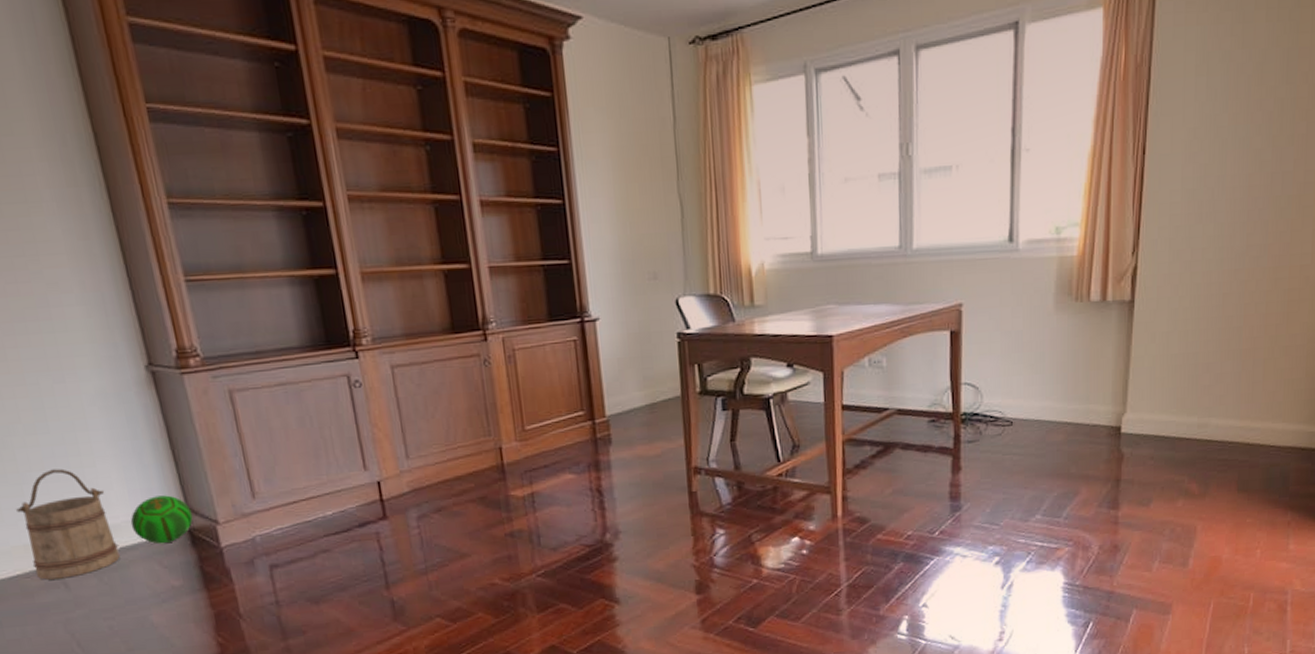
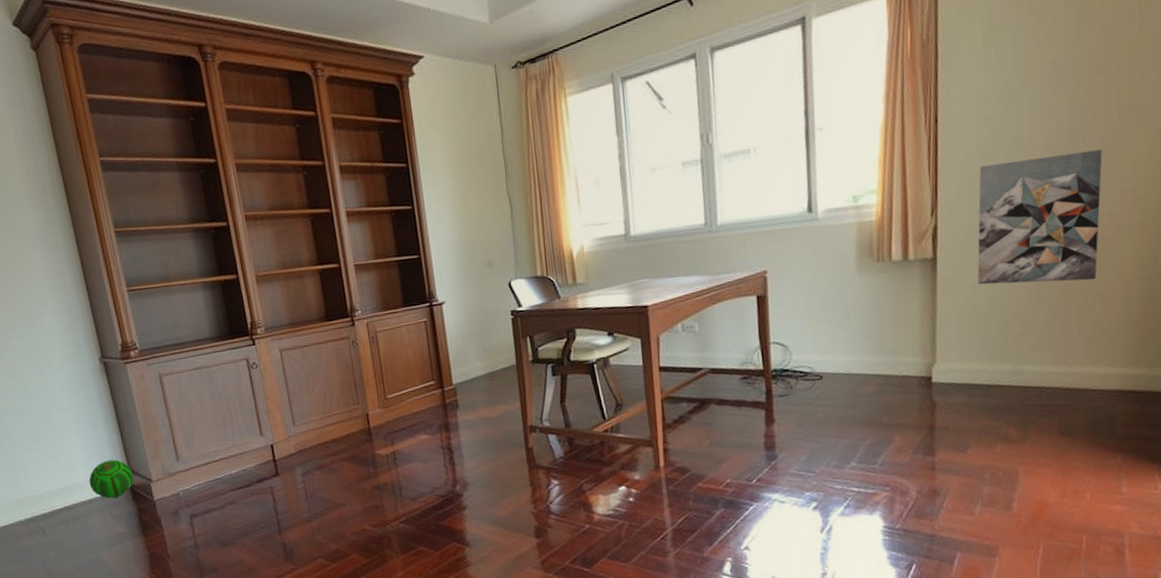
bucket: present [16,468,120,580] -> none [10,440,81,528]
wall art: none [1172,197,1299,334] -> present [977,149,1103,285]

